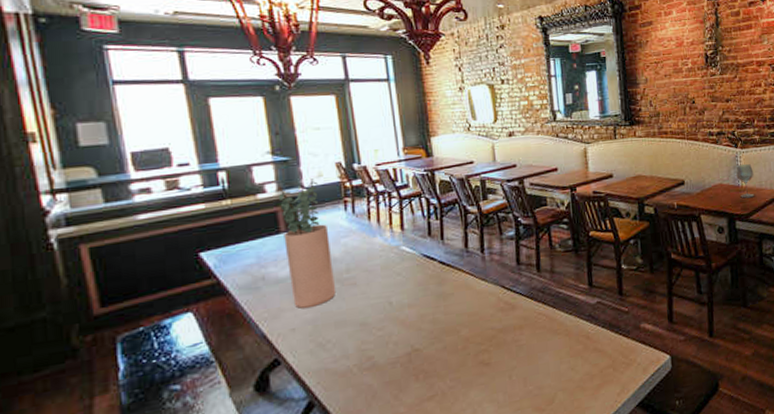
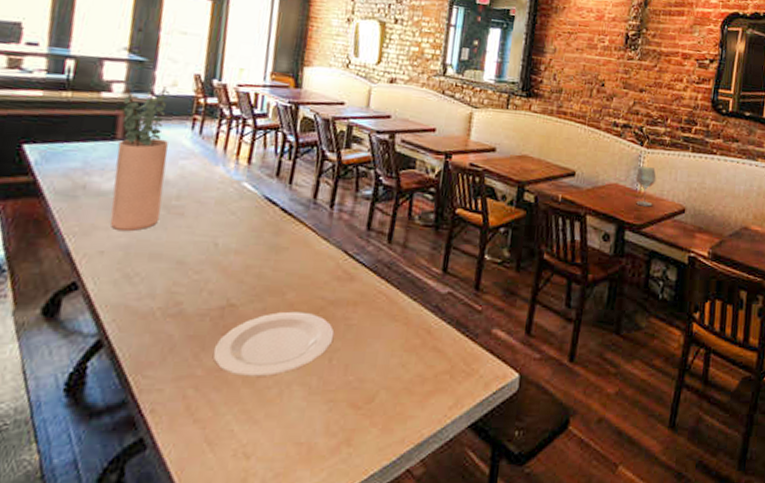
plate: none [409,342,509,406] -> present [212,311,335,377]

